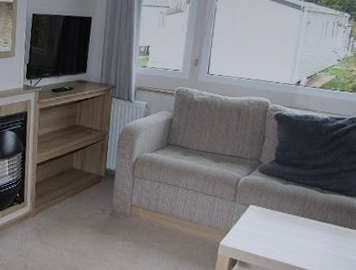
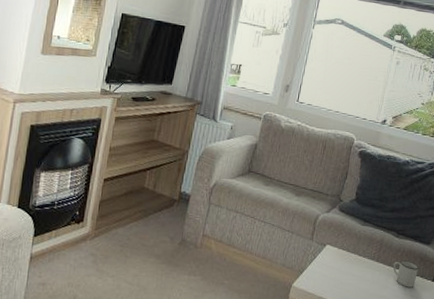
mug: none [320,214,347,239] -> present [393,260,419,288]

